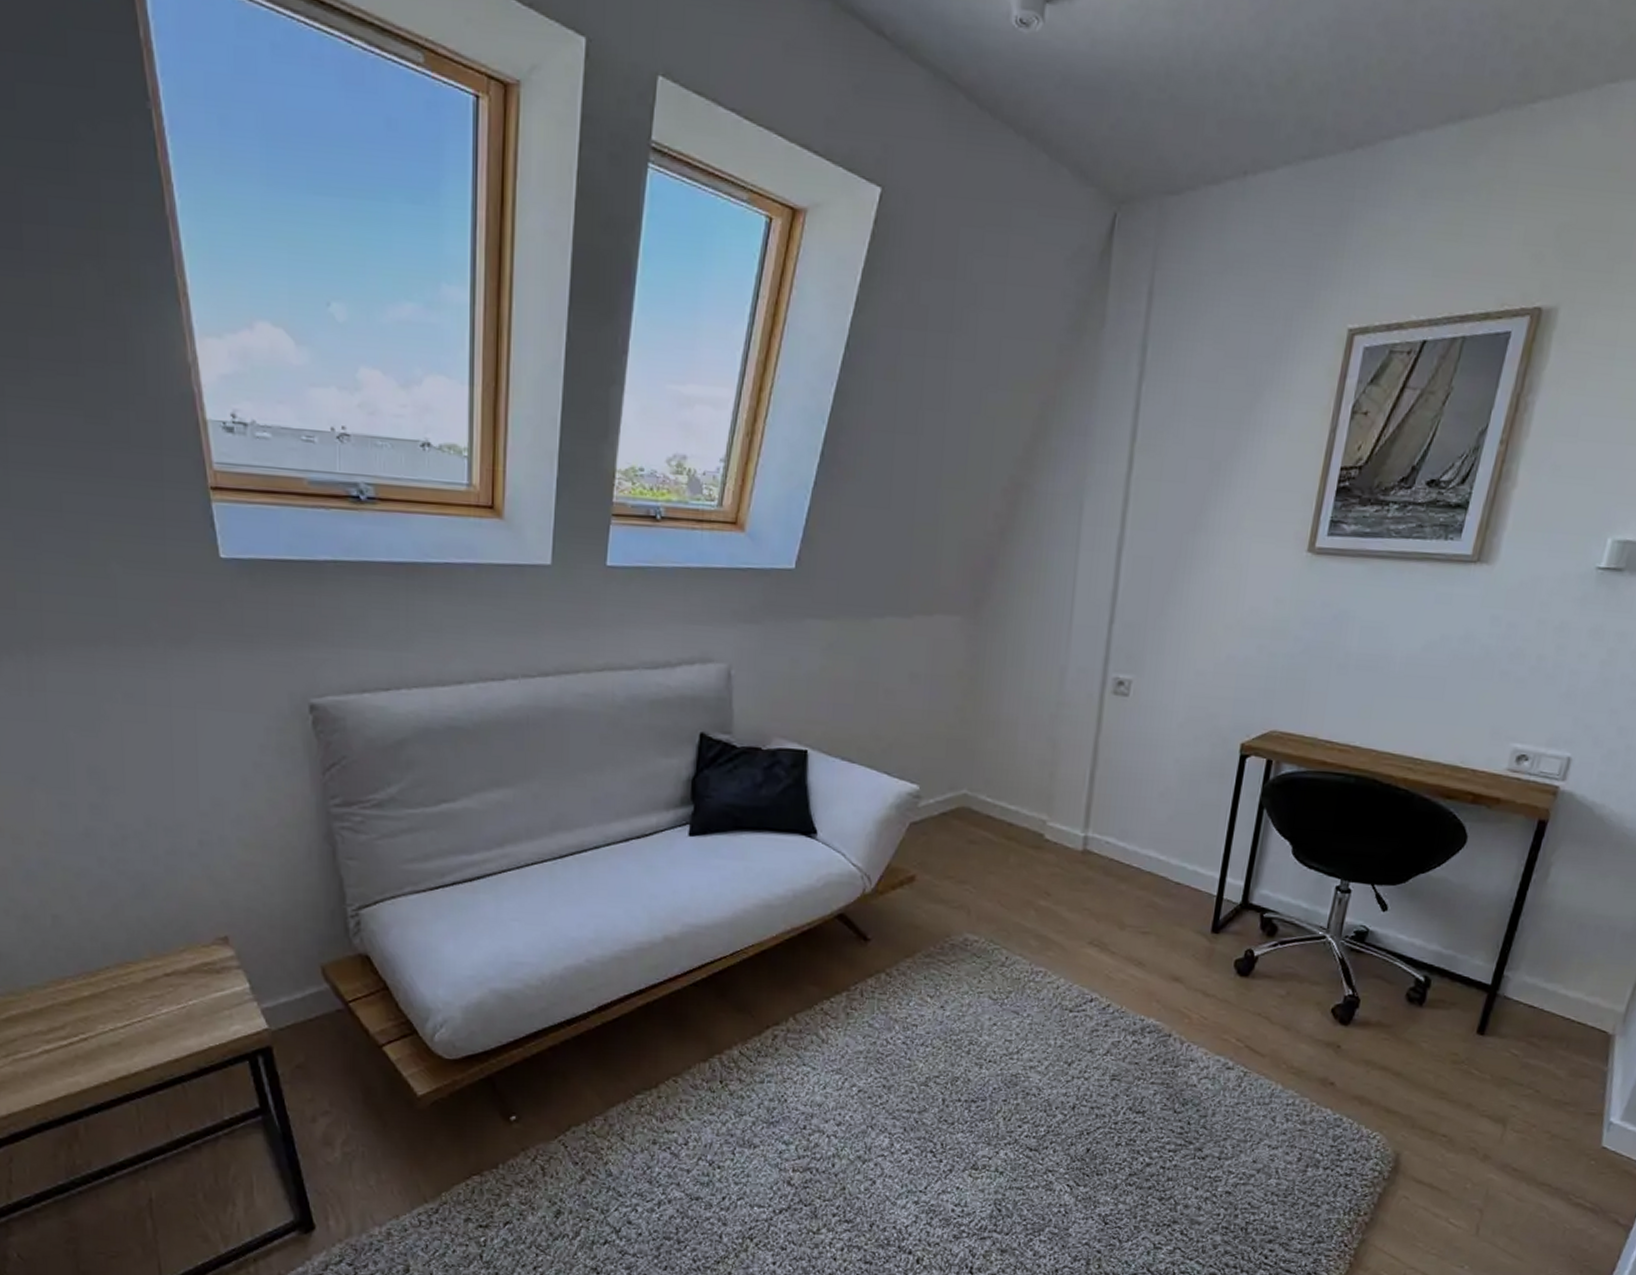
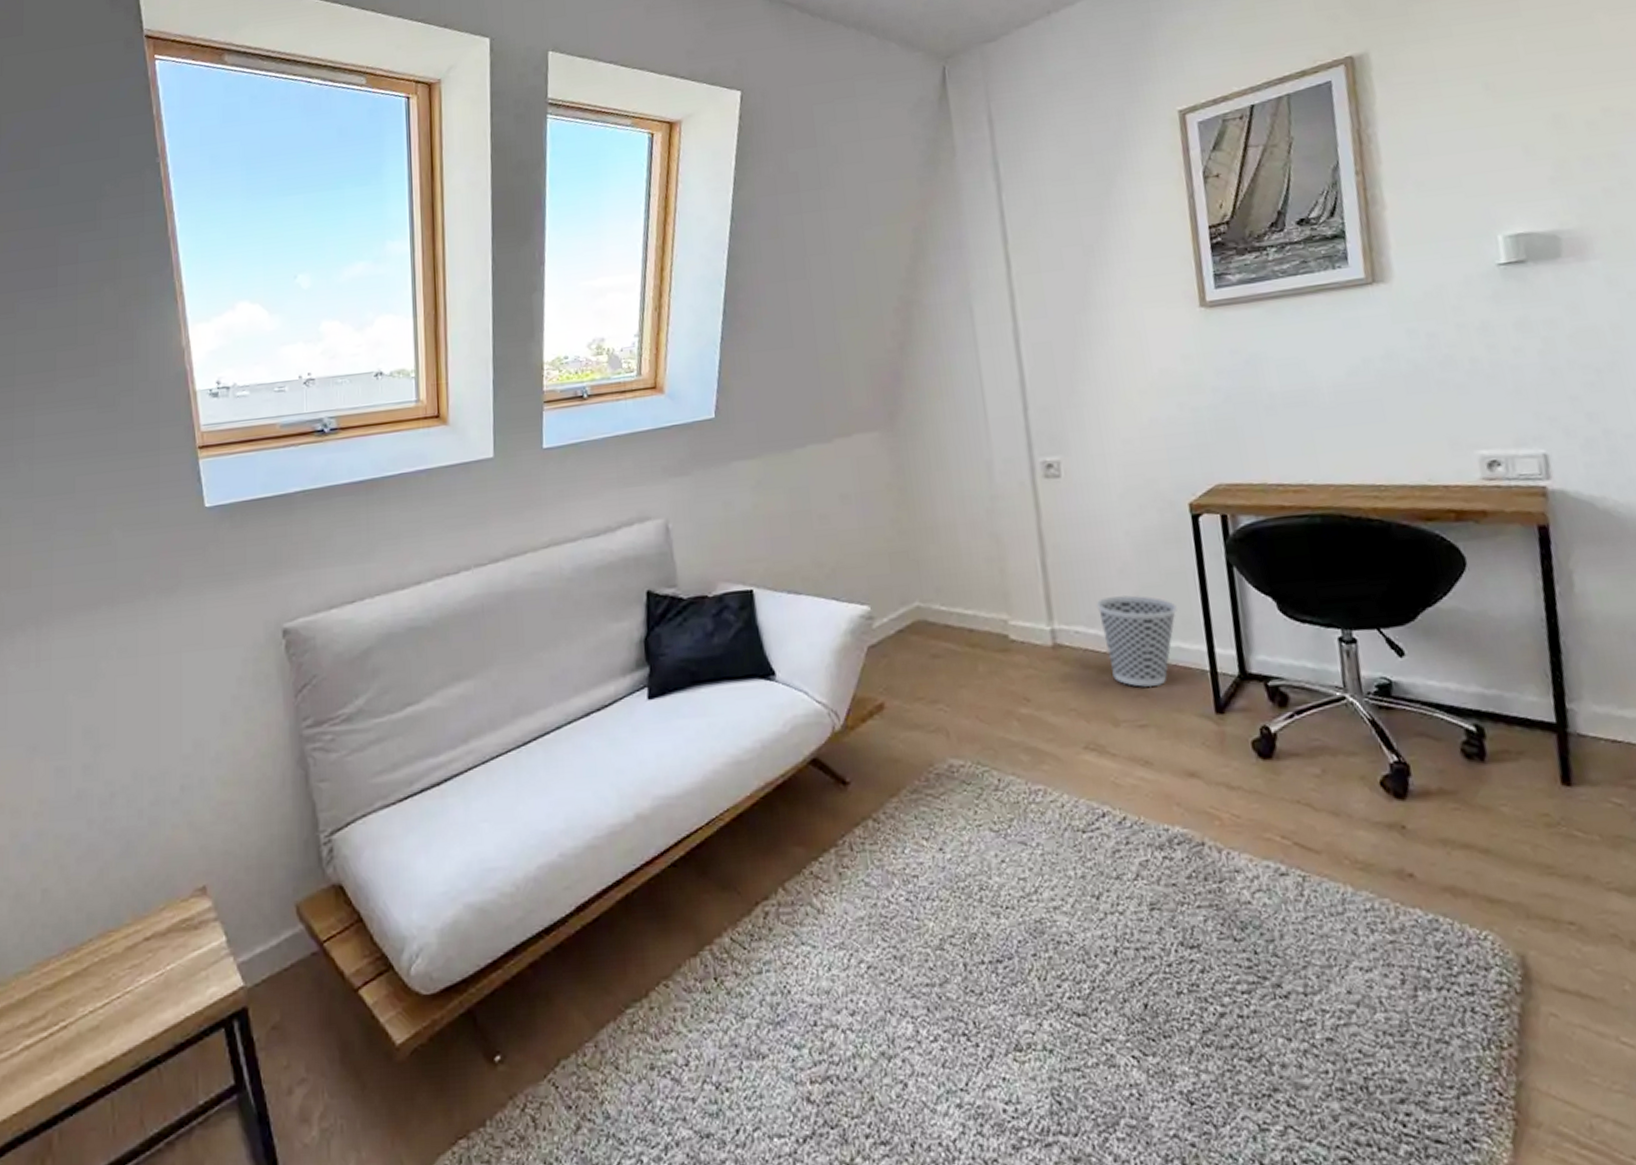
wastebasket: none [1129,816,1203,902] -> present [1096,595,1177,688]

